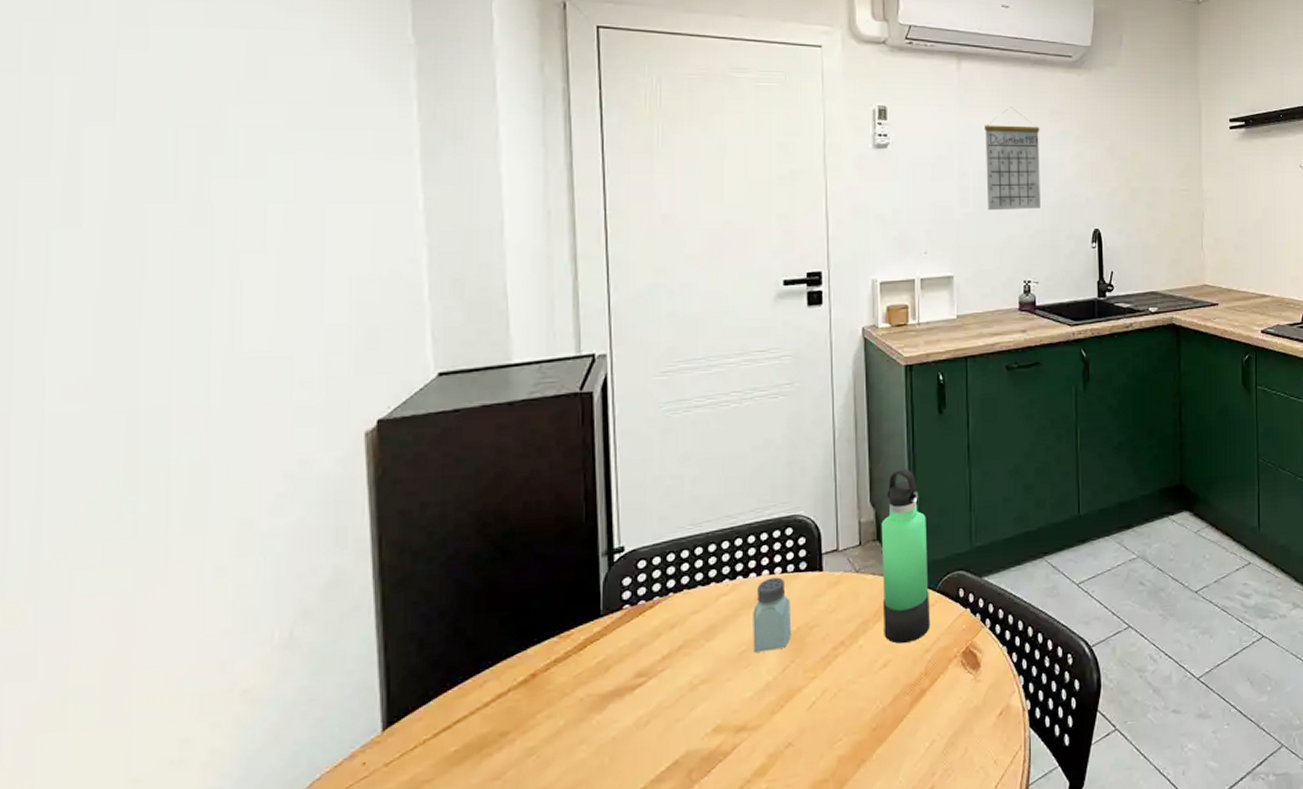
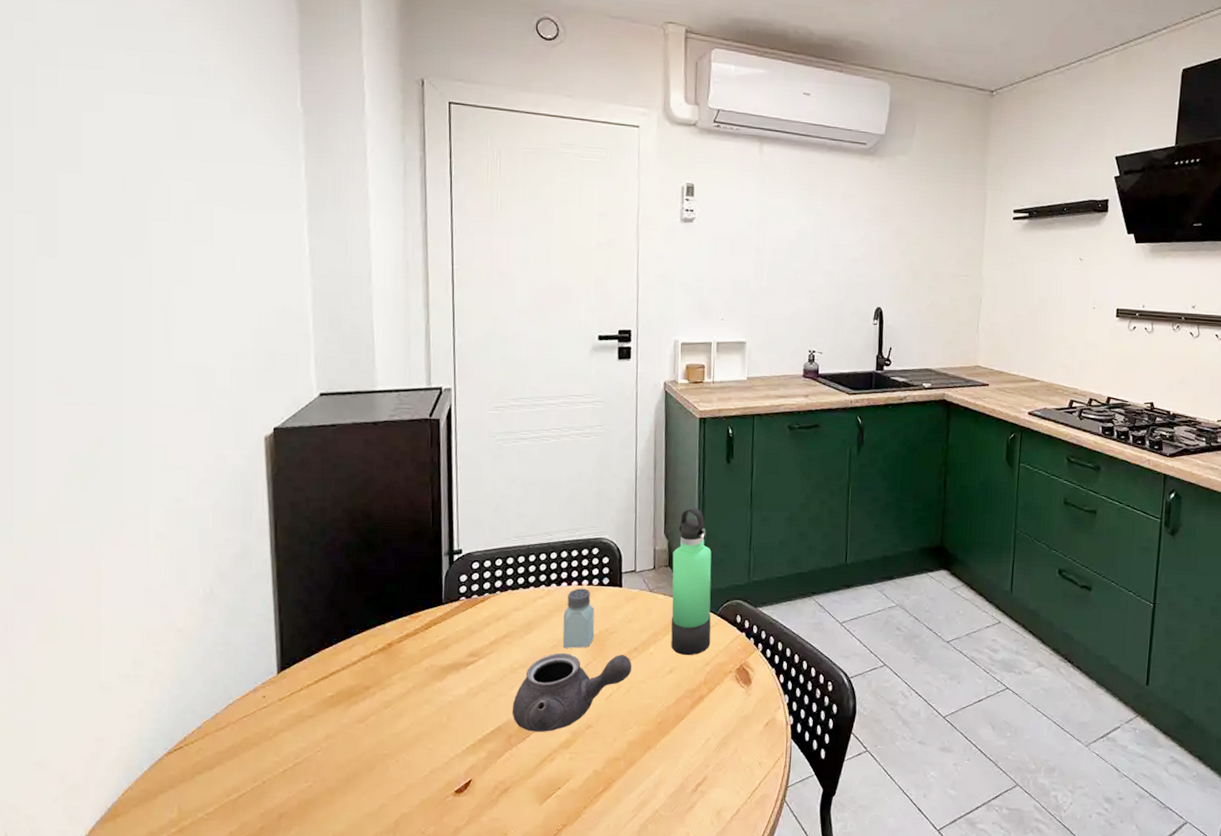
teapot: none [692,652,839,762] -> present [512,653,632,732]
calendar: present [985,107,1040,211] -> none [780,189,832,286]

